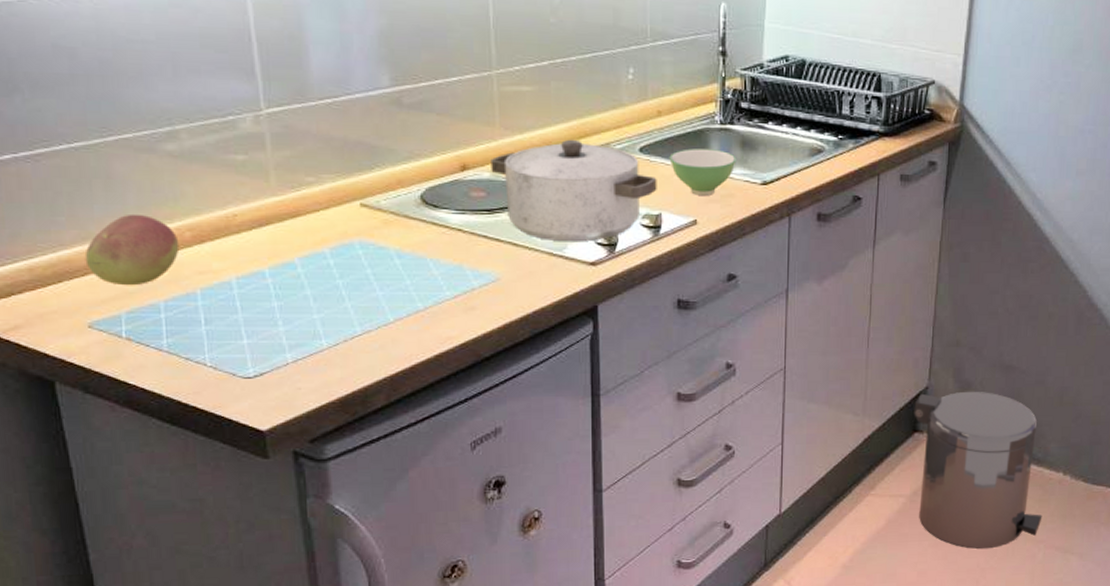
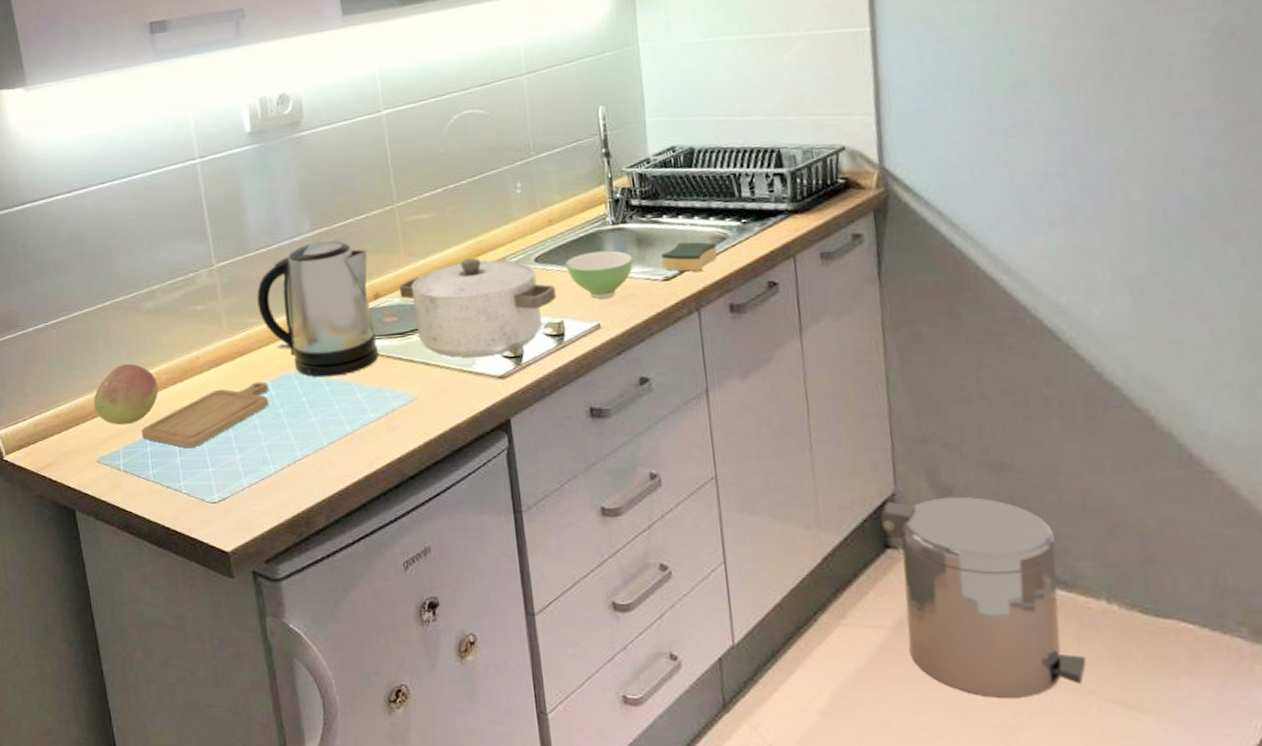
chopping board: none [152,248,325,317] -> present [141,382,269,449]
kettle: none [317,99,462,249] -> present [257,240,379,378]
sponge: none [762,150,813,179] -> present [661,241,718,272]

